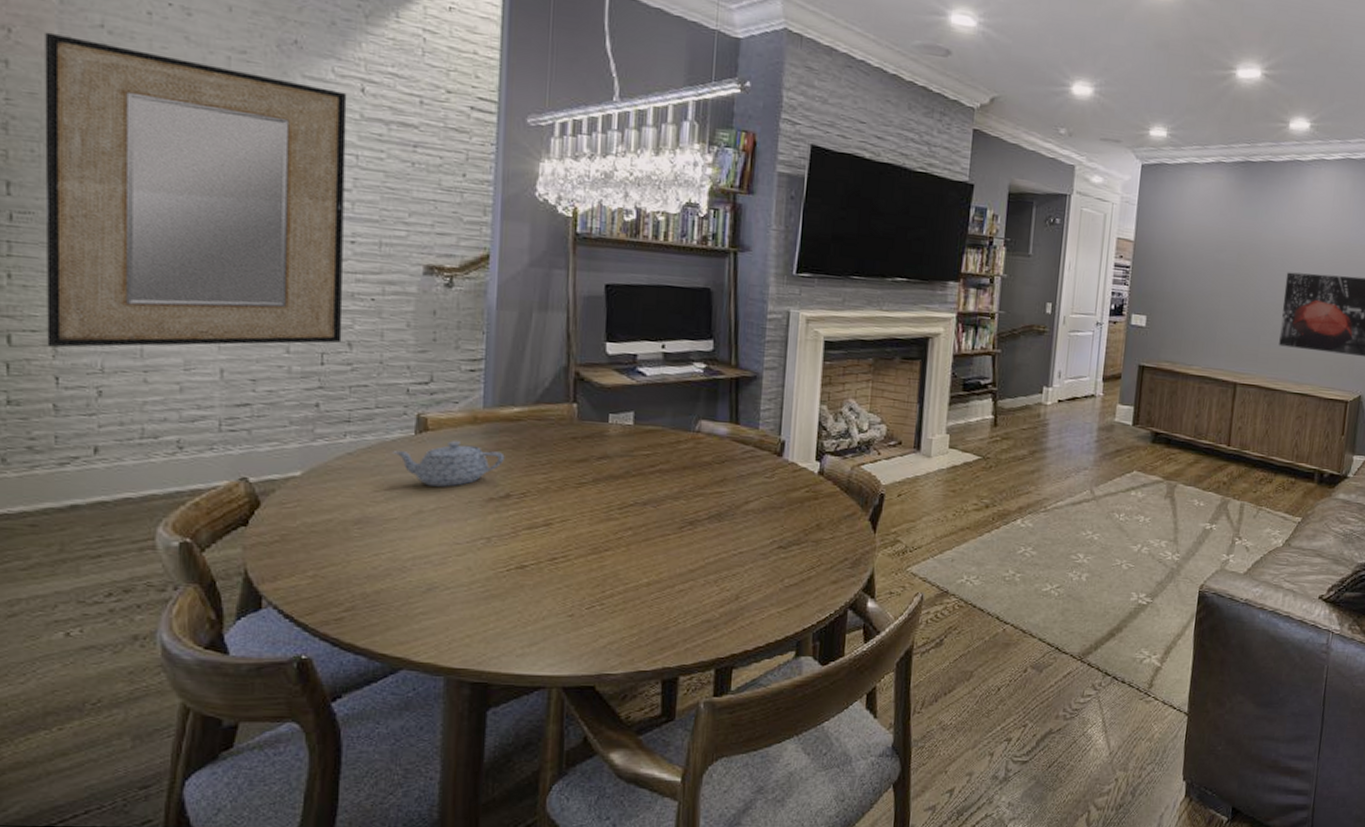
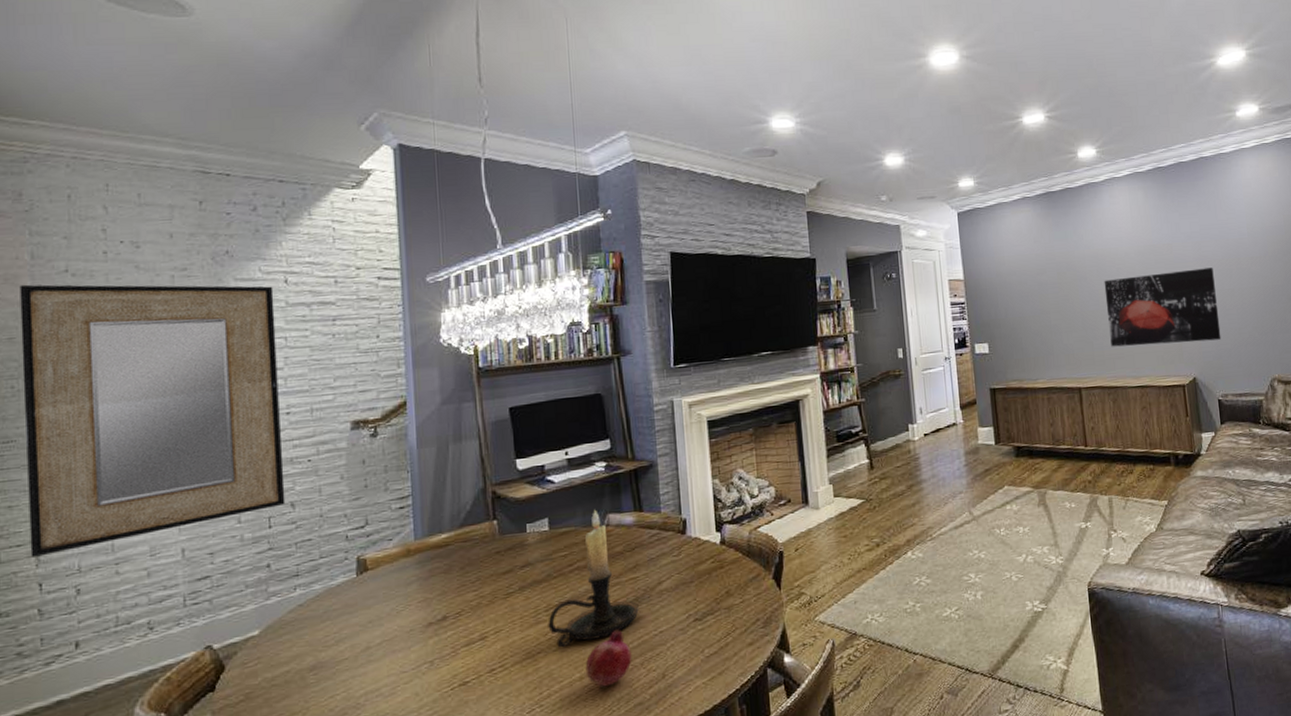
teapot: present [393,441,505,487] -> none [338,575,438,622]
candle holder: none [619,412,721,550] -> present [548,509,639,648]
fruit: none [654,541,706,598] -> present [585,629,632,688]

